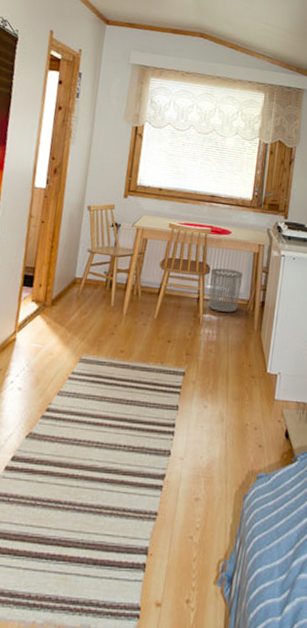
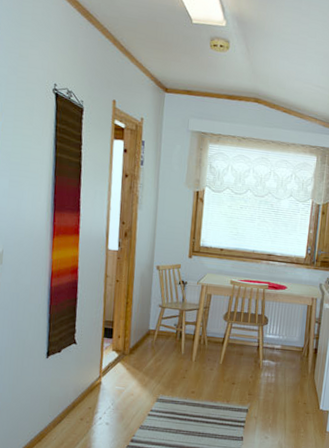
waste bin: present [208,268,244,312] -> none [267,319,298,358]

